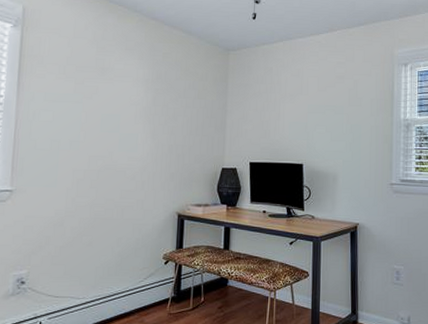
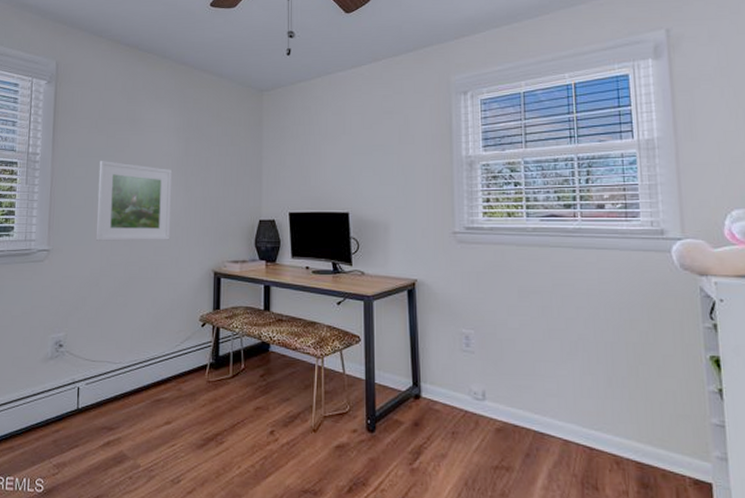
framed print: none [61,105,140,184] -> present [95,160,172,241]

